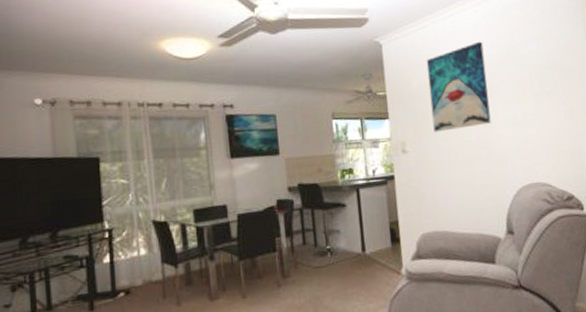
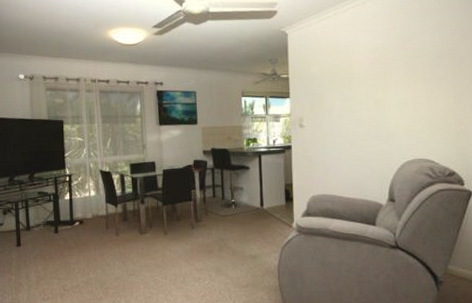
wall art: present [426,41,491,132] -> none [326,31,382,111]

